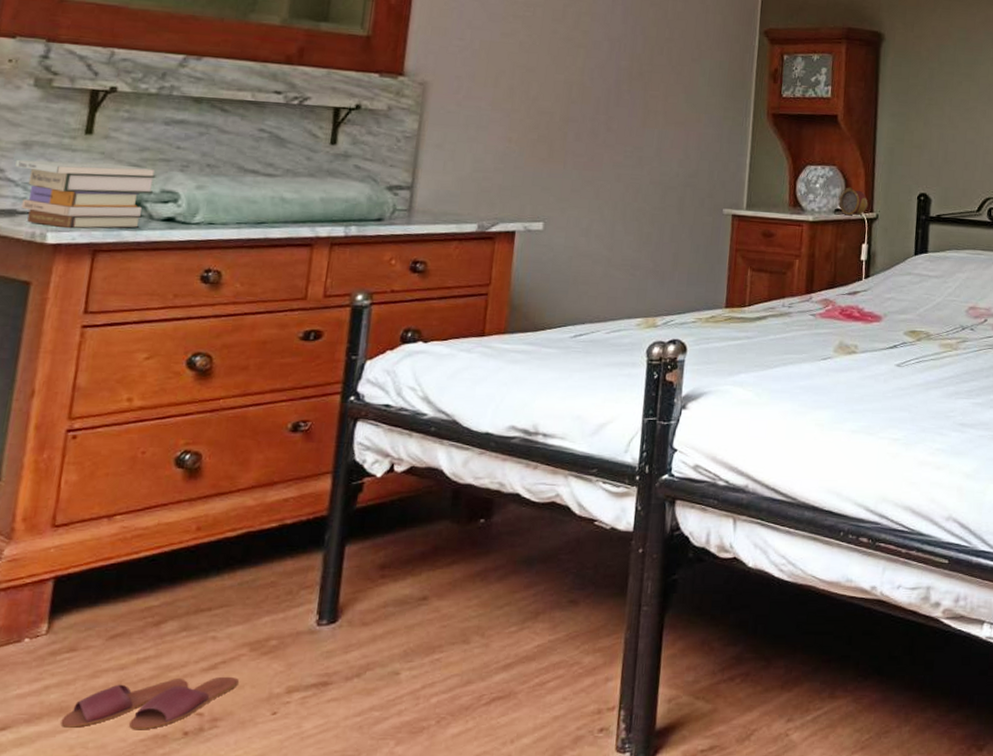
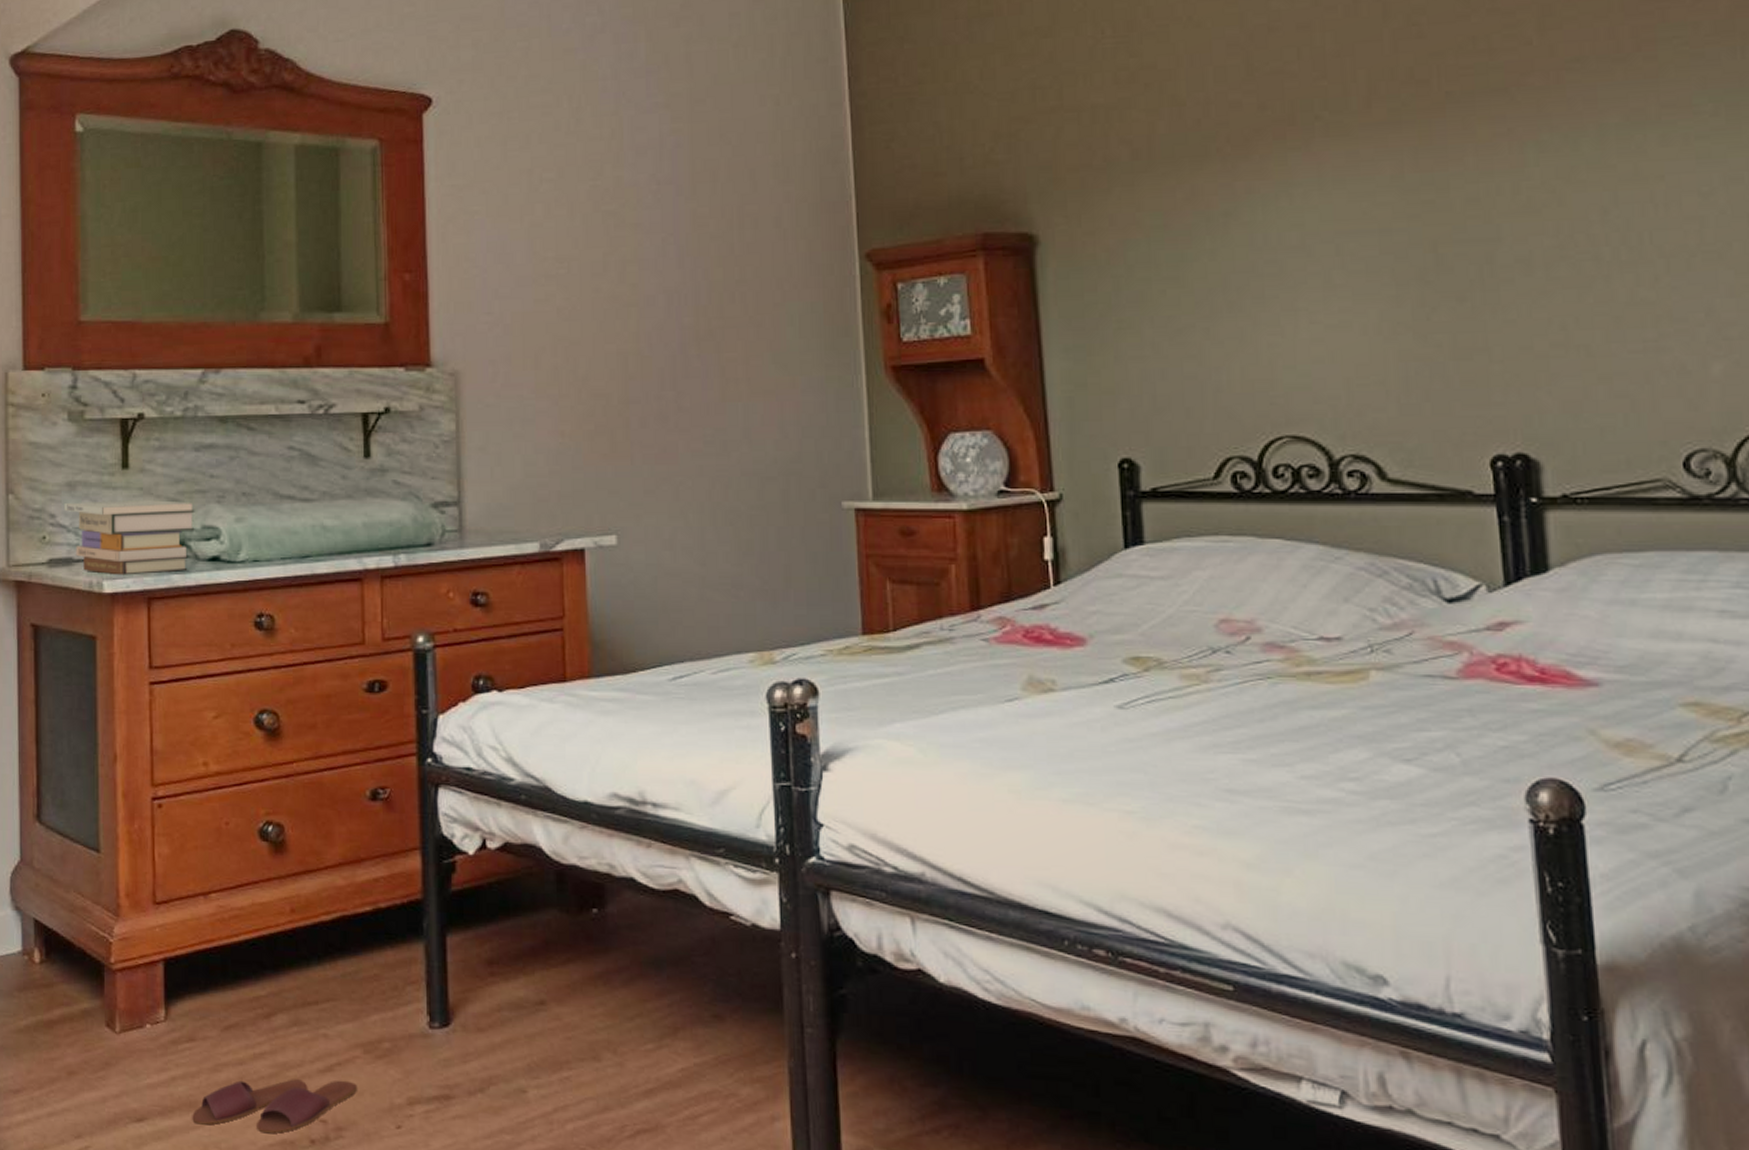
alarm clock: present [839,187,868,215] -> none [1001,458,1046,497]

